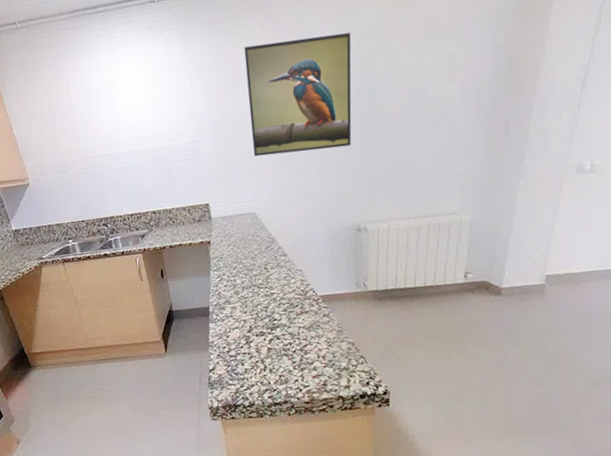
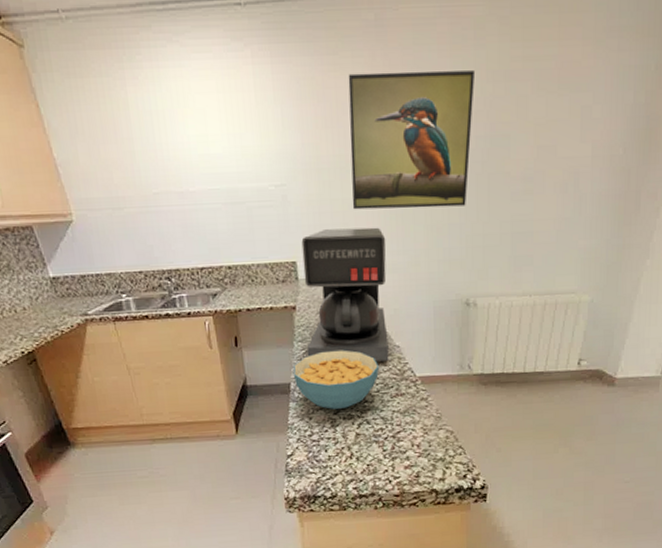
cereal bowl: none [210,275,285,328] -> present [292,350,380,409]
coffee maker: none [212,169,293,285] -> present [301,227,389,363]

